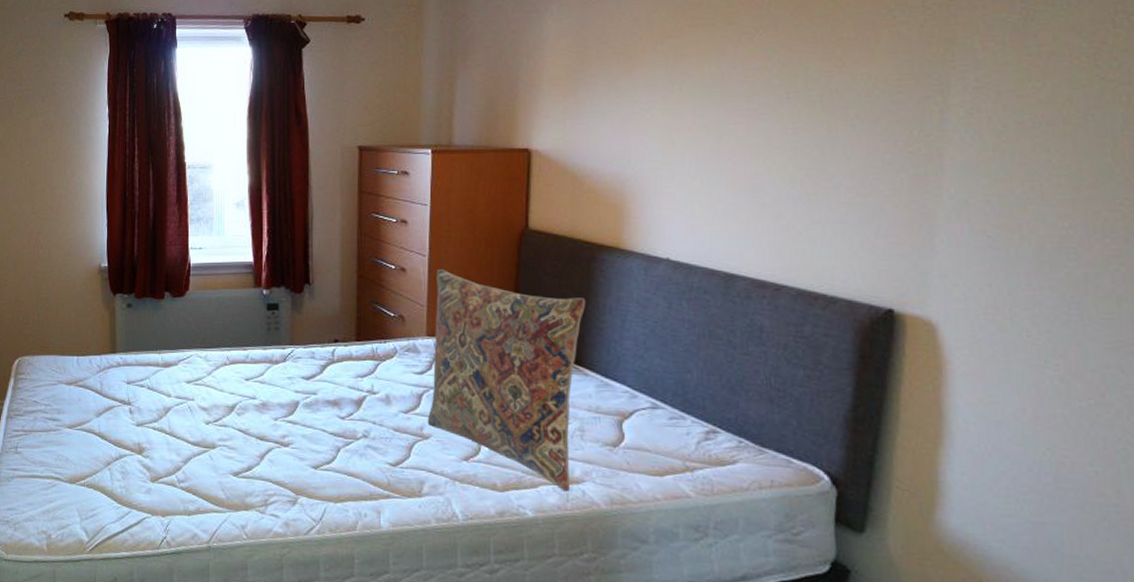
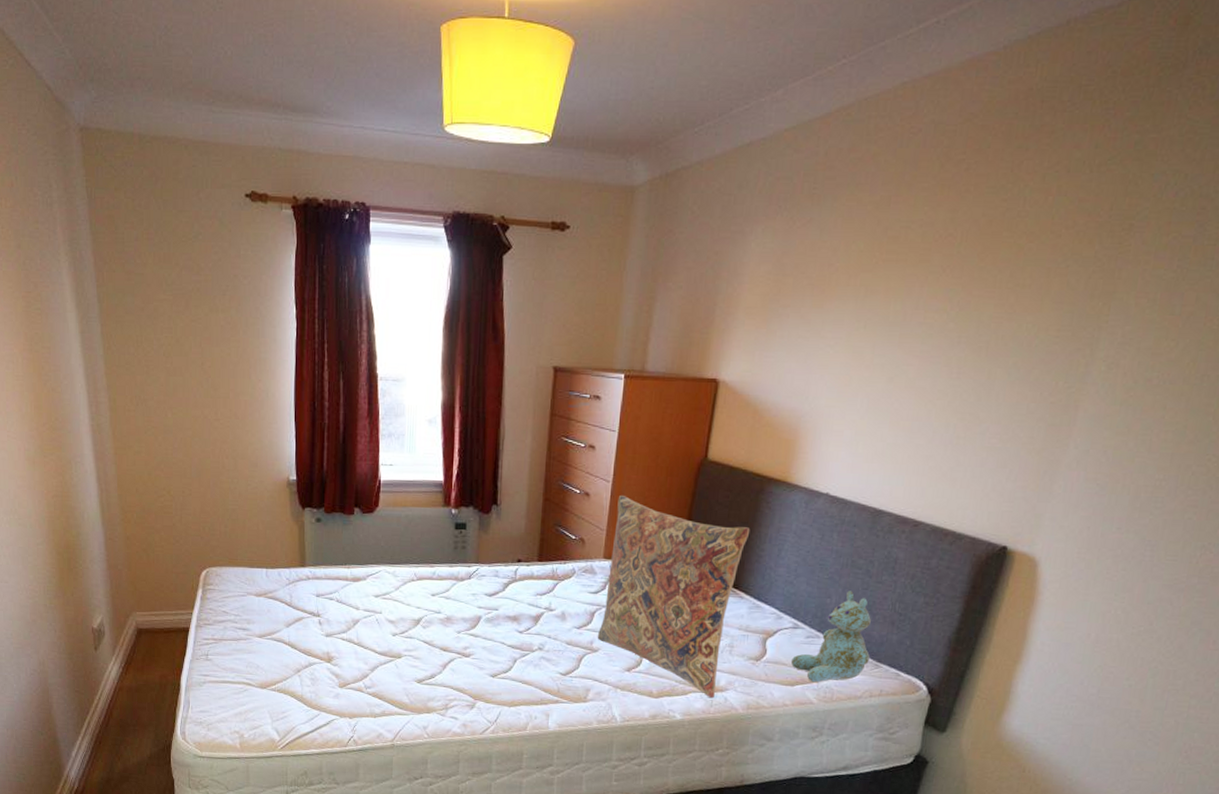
stuffed bear: none [655,364,750,472] -> present [790,590,871,683]

